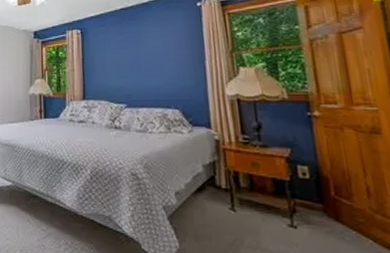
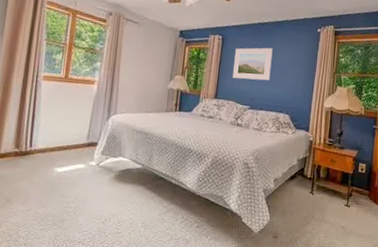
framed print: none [99,34,147,75] -> present [233,47,273,81]

